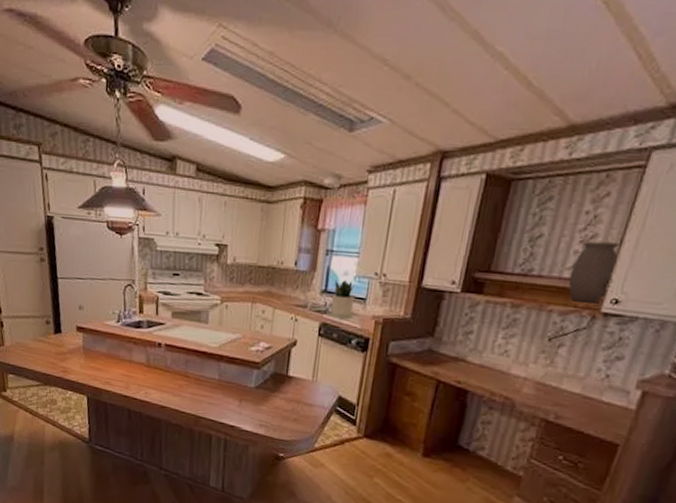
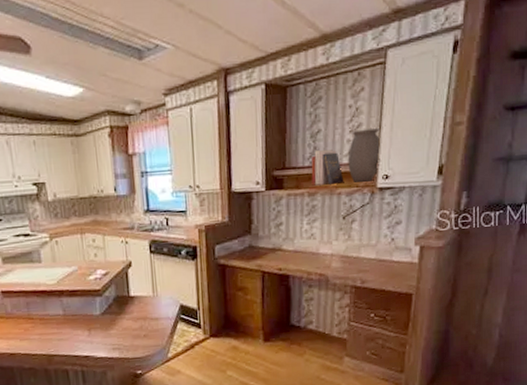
planter: present [328,280,354,320] -> none [155,196,178,234]
books: none [518,258,560,300] -> present [311,150,344,186]

